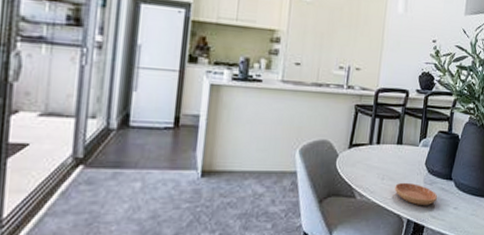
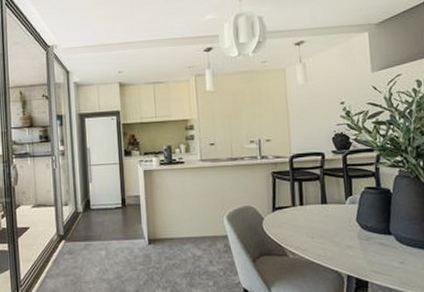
saucer: present [395,182,438,206] -> none [327,239,378,262]

